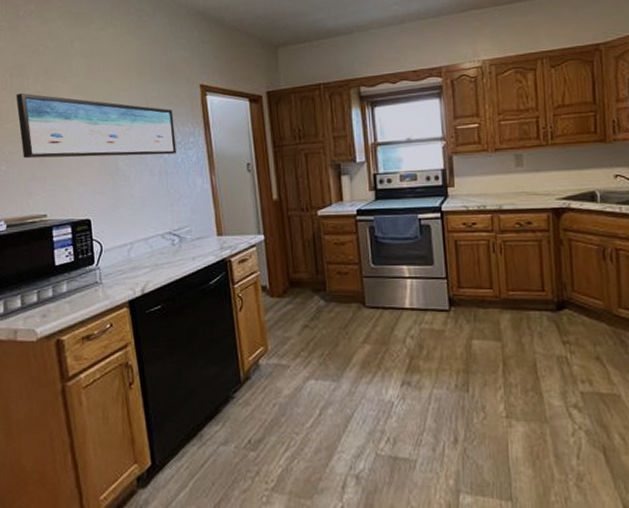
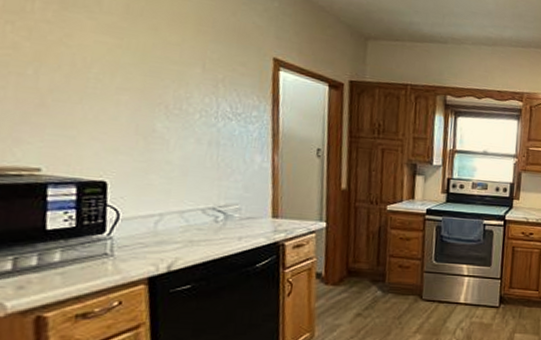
wall art: present [16,92,176,159] -> none [10,16,236,126]

